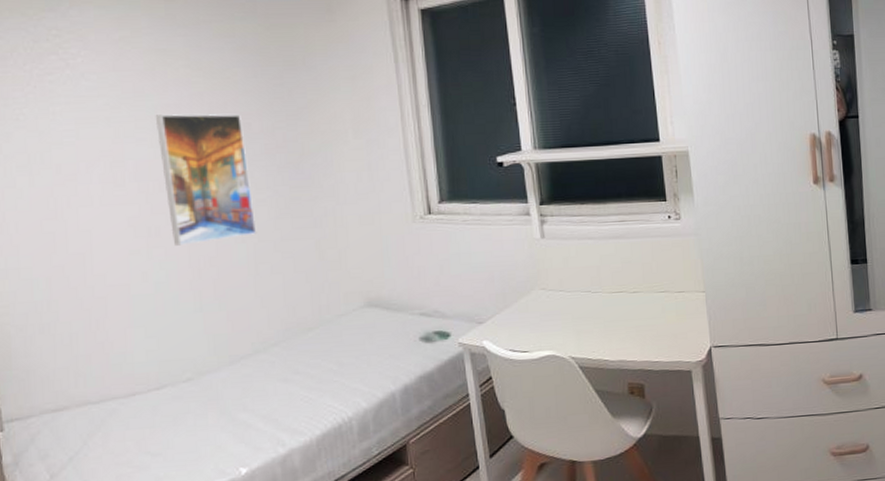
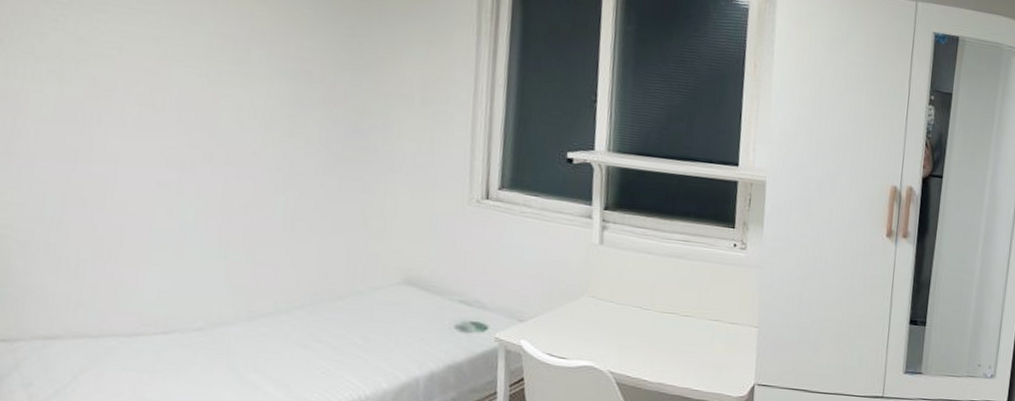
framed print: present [155,113,257,246] -> none [207,43,303,188]

